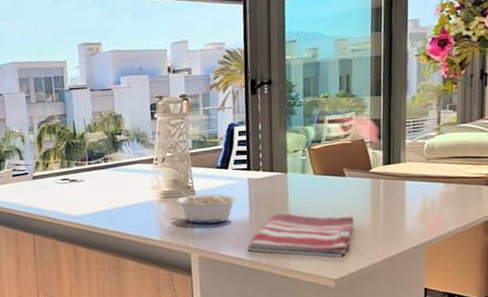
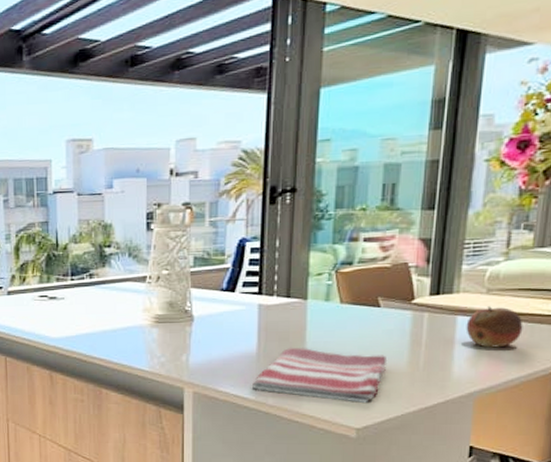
legume: present [176,190,237,225] -> none [171,314,244,356]
fruit: none [413,172,456,206] -> present [466,306,523,348]

